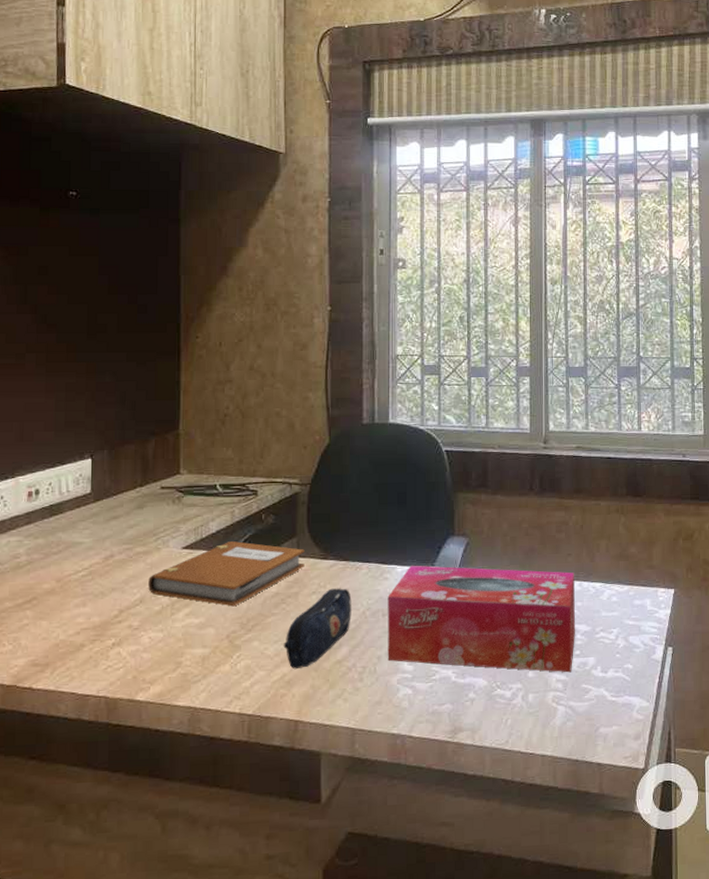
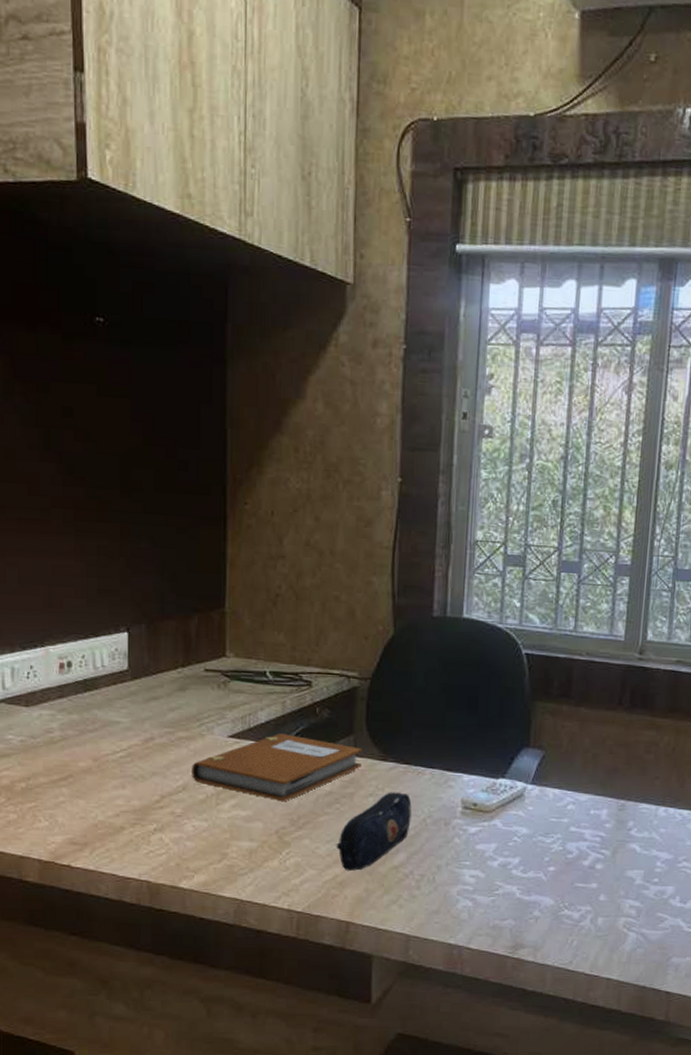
tissue box: present [387,565,575,673] -> none [448,774,661,900]

